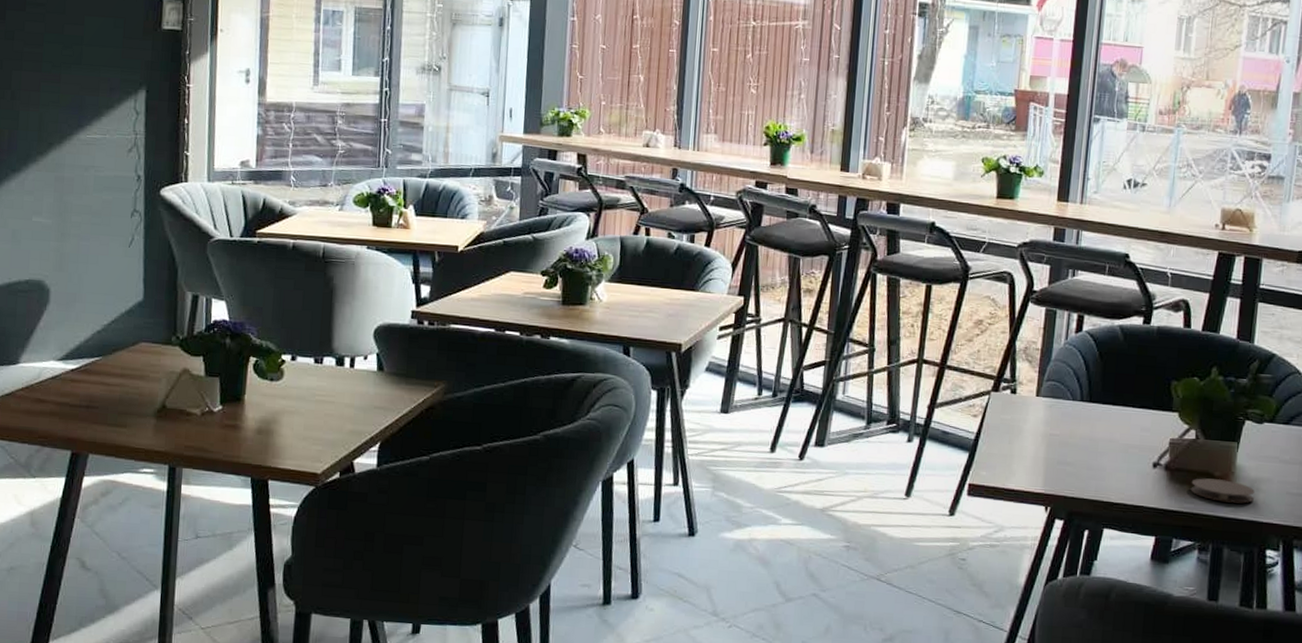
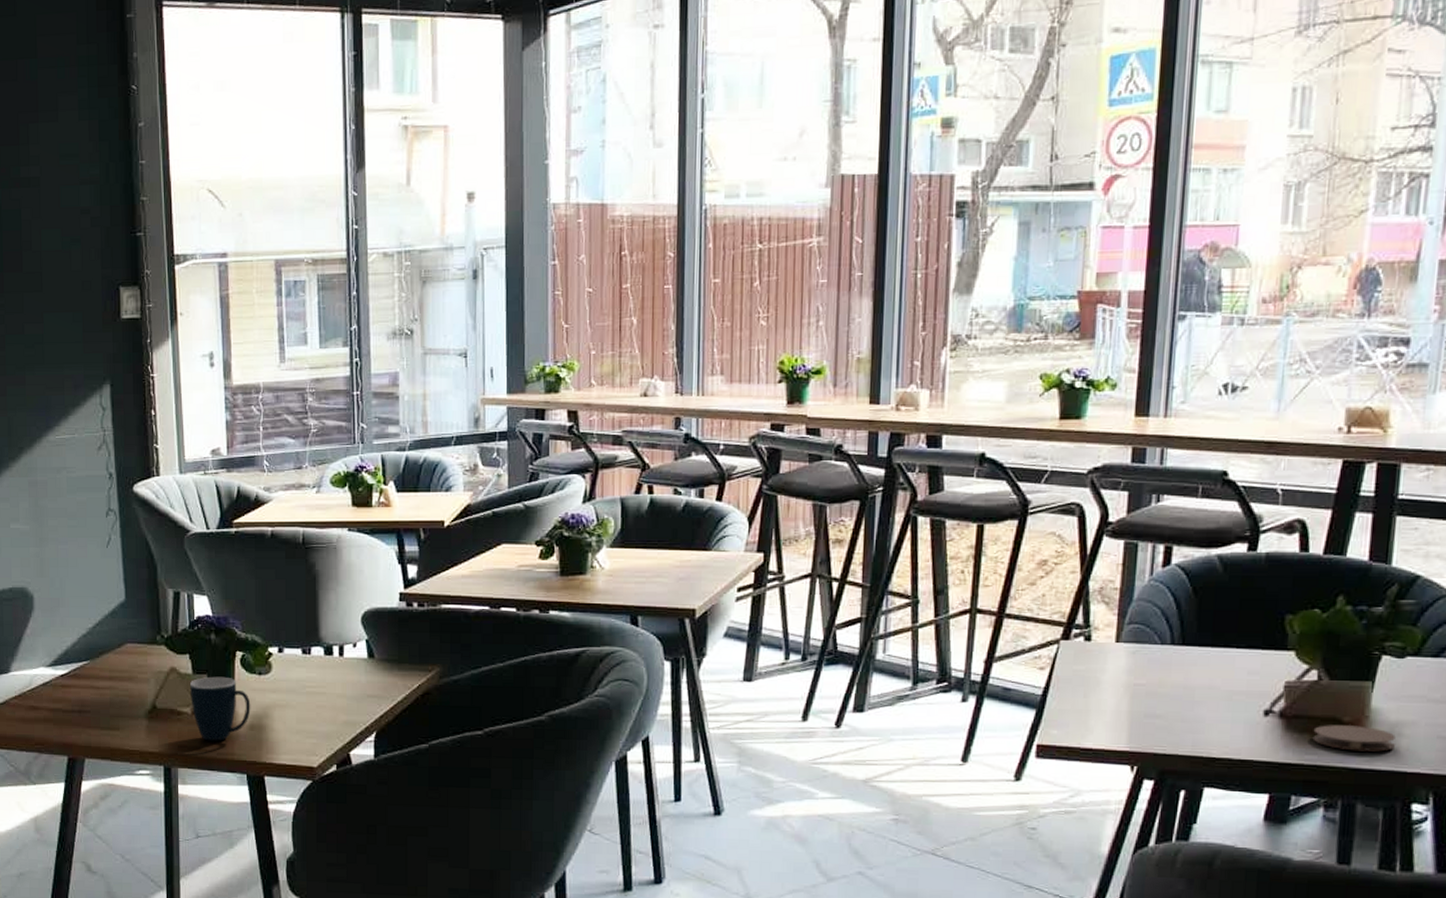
mug: none [201,380,261,444] -> present [190,676,251,741]

